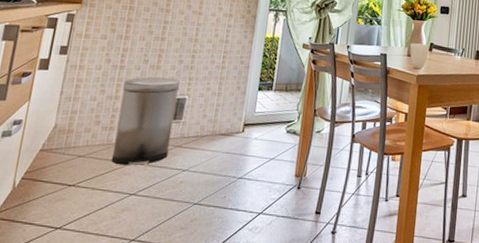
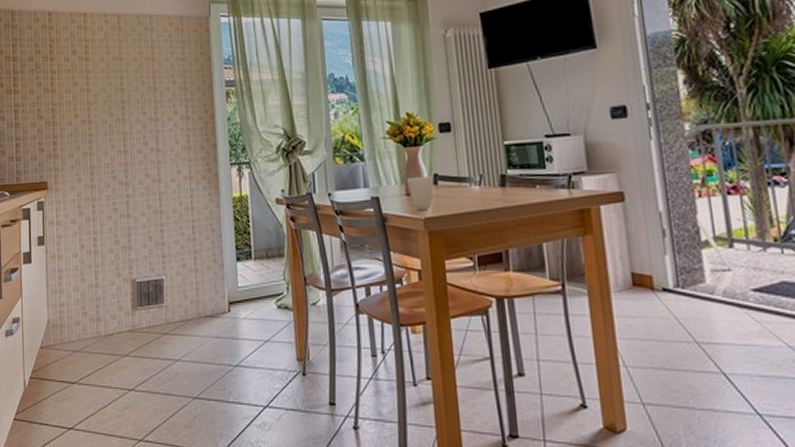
pedal bin: present [111,77,180,166] -> none [101,257,157,359]

